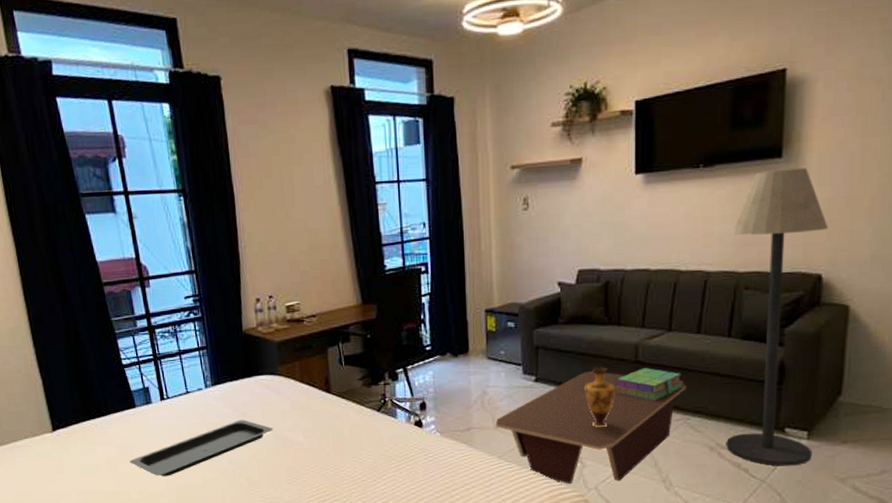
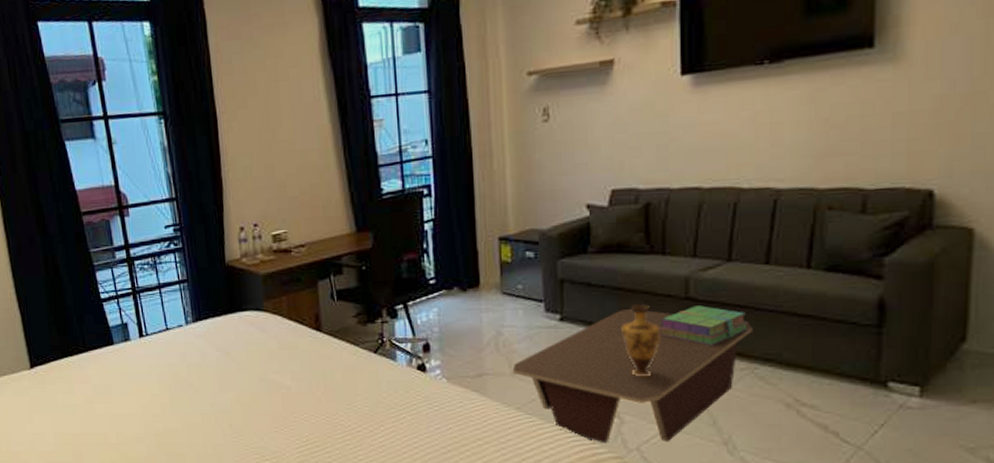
serving tray: present [129,419,273,477] -> none [107,359,259,420]
floor lamp: present [726,168,828,466] -> none [807,58,941,430]

